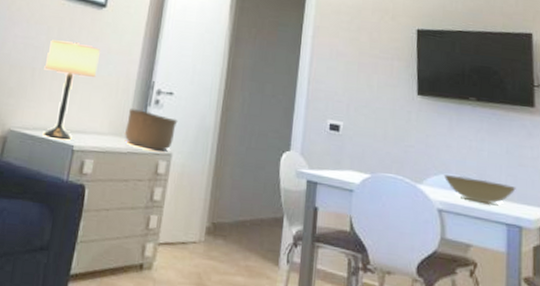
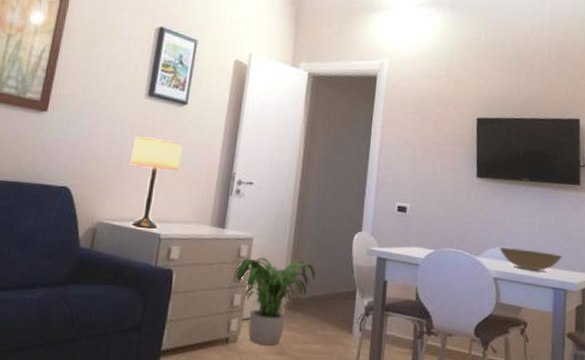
basket: present [125,109,178,151] -> none [209,198,258,236]
potted plant: none [152,175,240,276] -> present [235,258,316,346]

